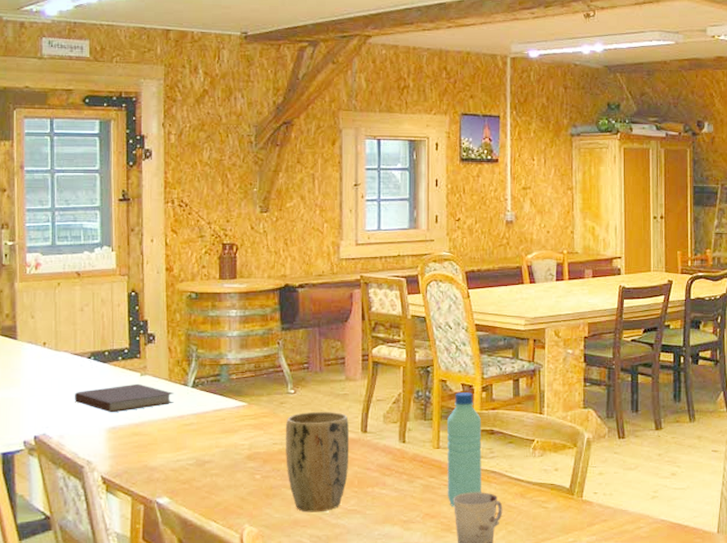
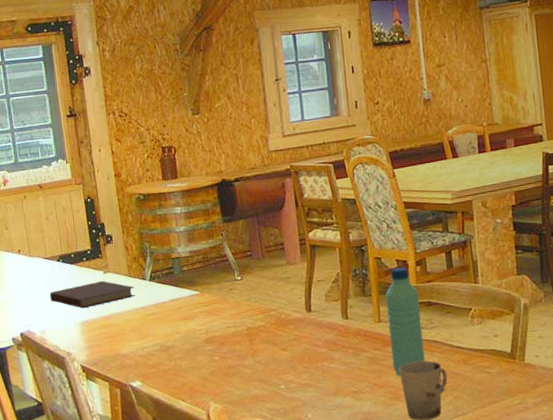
plant pot: present [285,411,350,513] -> none [236,294,298,388]

